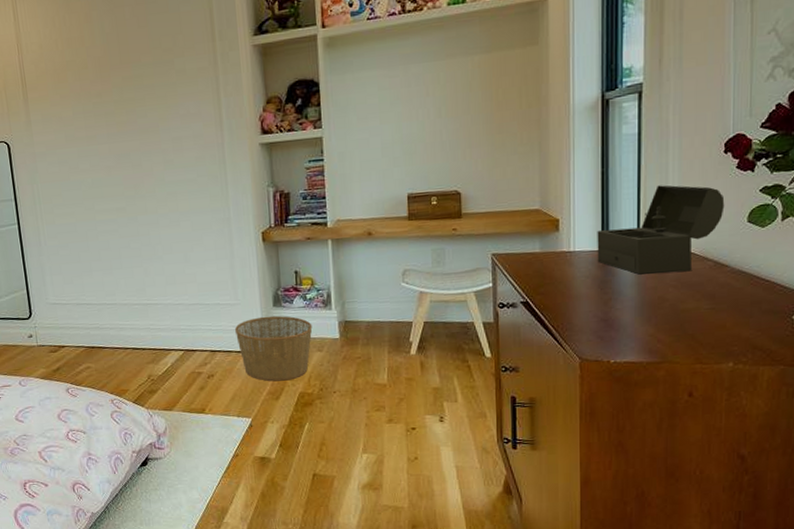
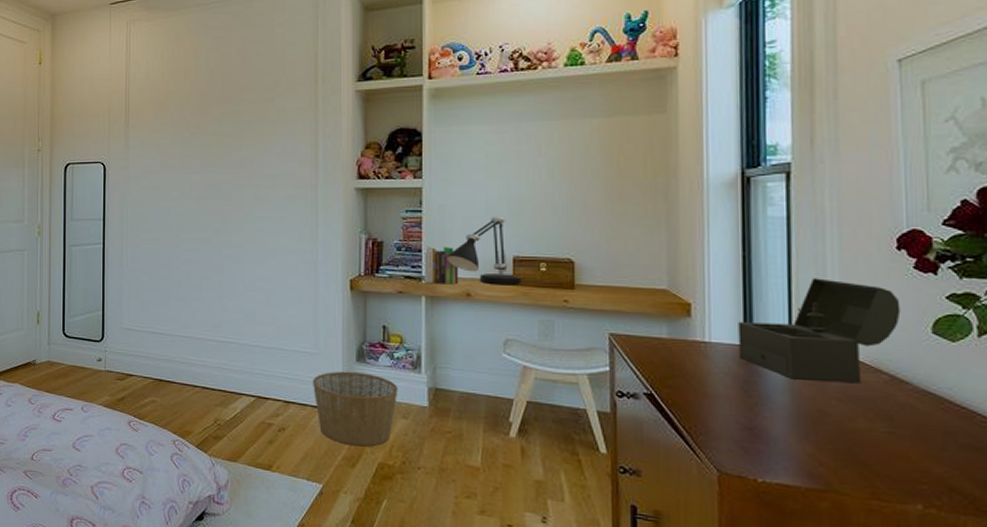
books: none [326,190,361,227] -> present [421,246,459,285]
desk lamp: none [348,158,416,222] -> present [446,217,521,286]

